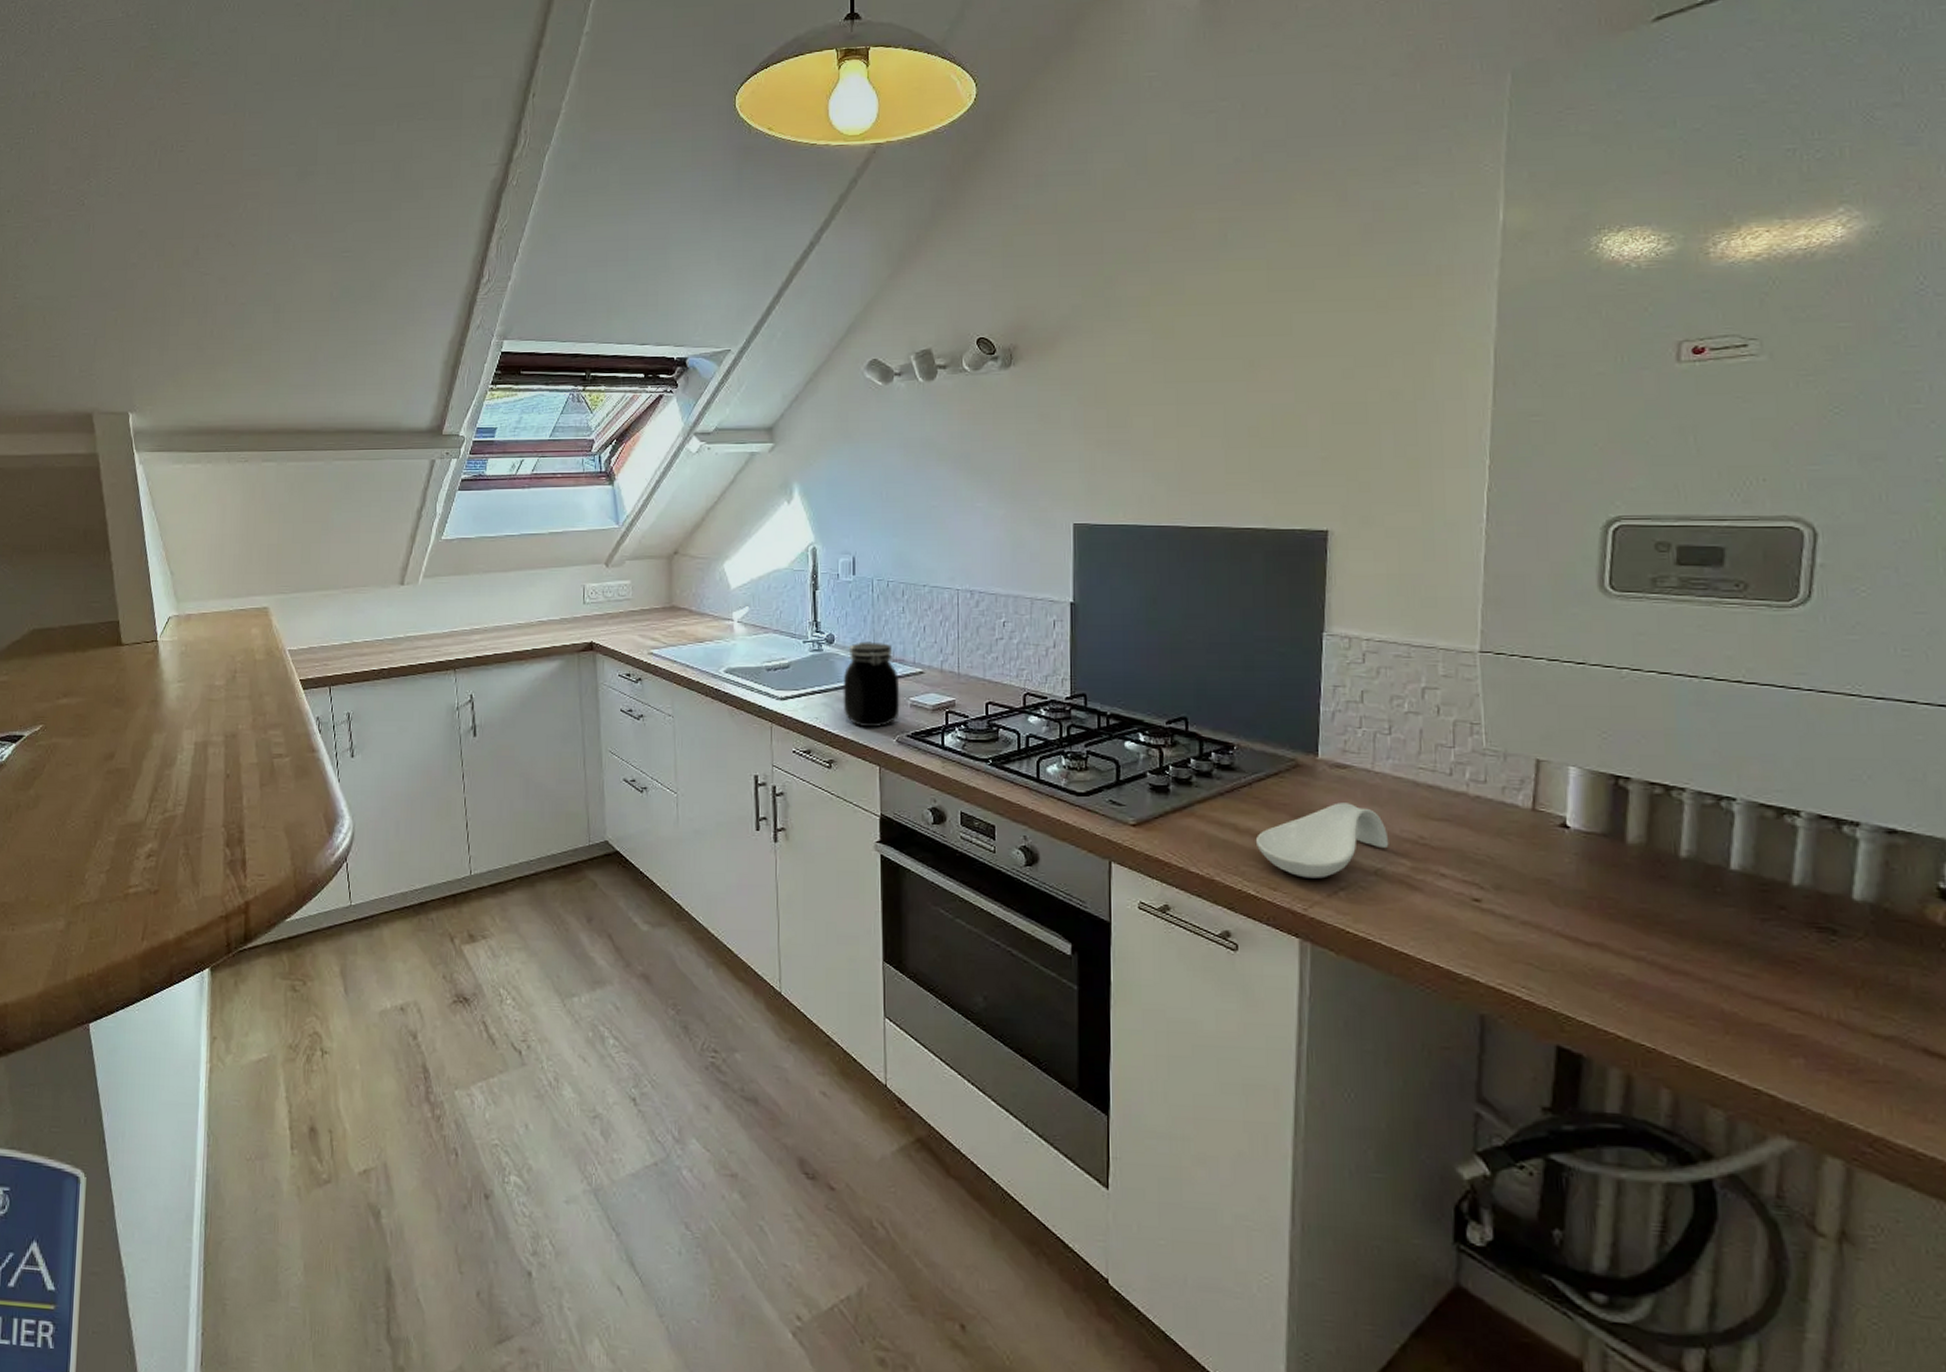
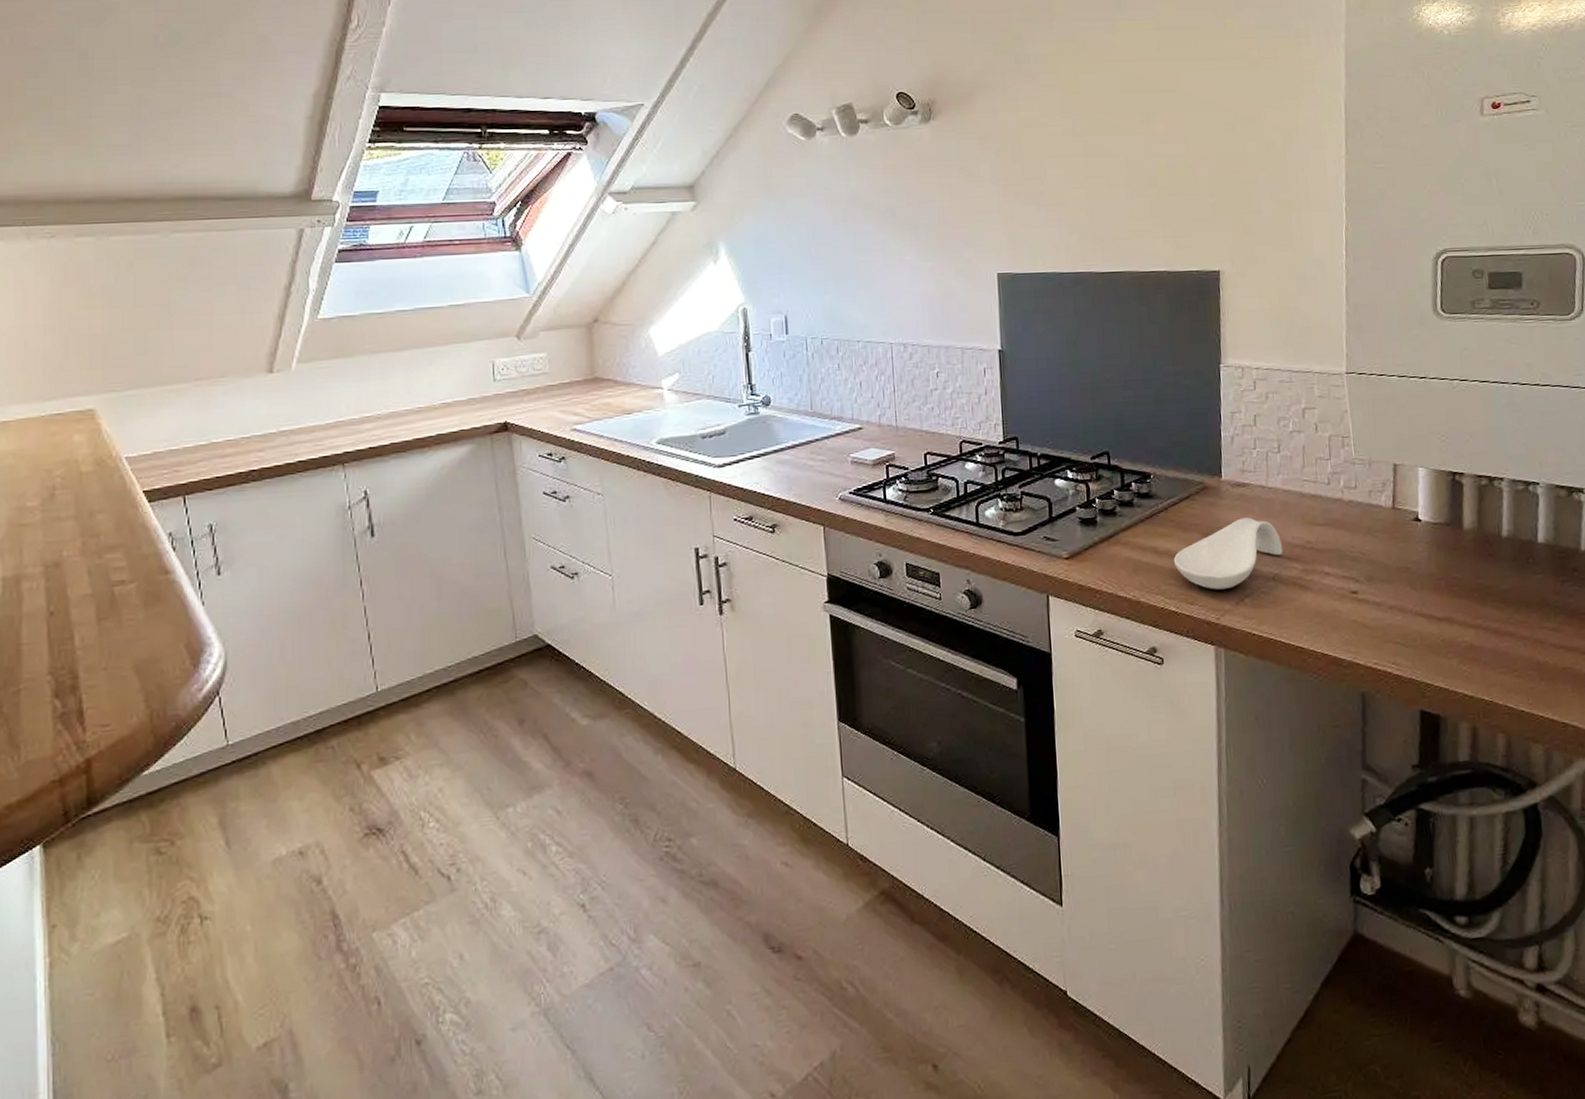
jar: present [843,641,900,728] -> none [782,401,841,488]

